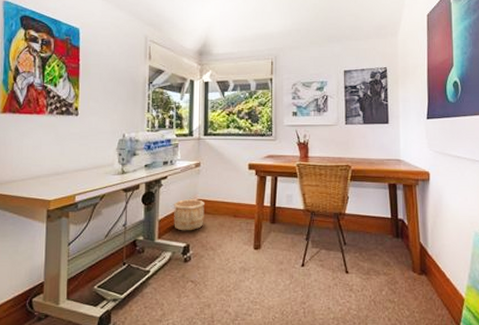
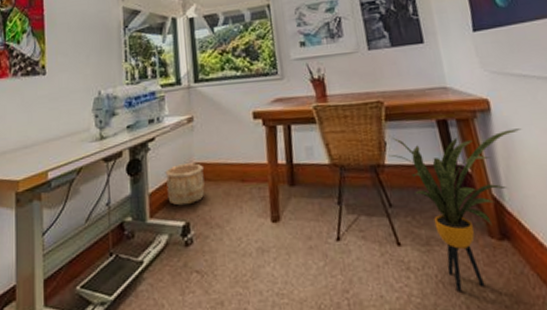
house plant: none [349,193,449,309] -> present [388,128,522,292]

